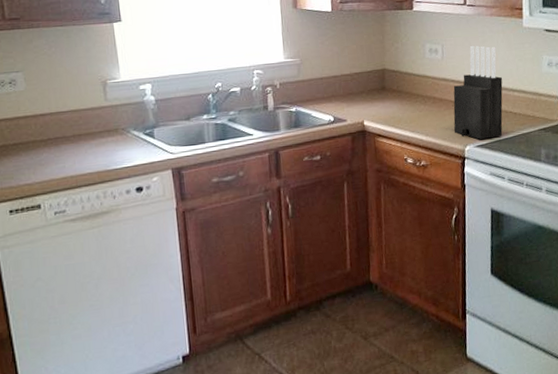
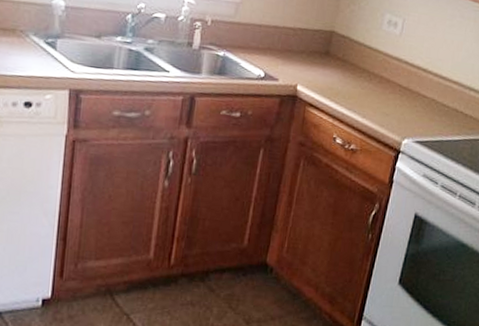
knife block: present [453,45,503,139] -> none [394,27,463,137]

